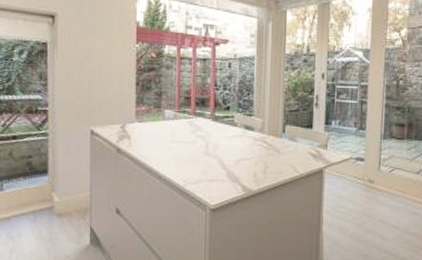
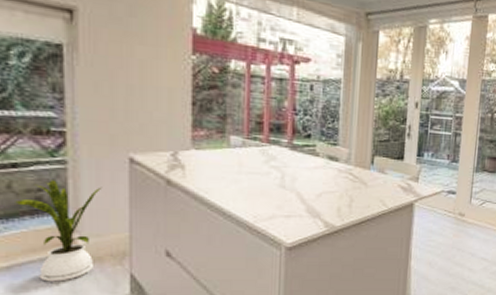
house plant: none [14,149,72,231] -> present [15,180,103,282]

